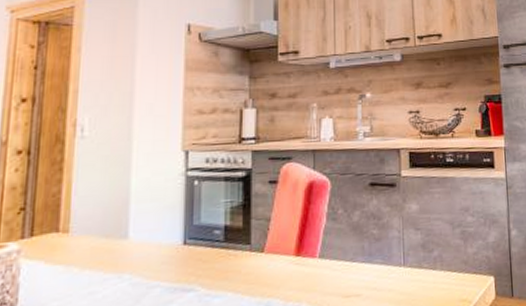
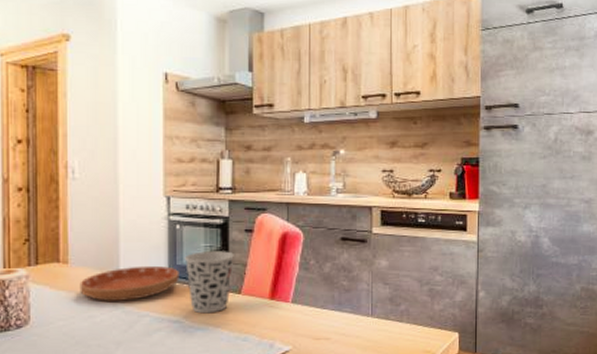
saucer: none [80,227,196,274] -> present [79,265,179,301]
cup: none [202,205,257,279] -> present [184,251,234,314]

